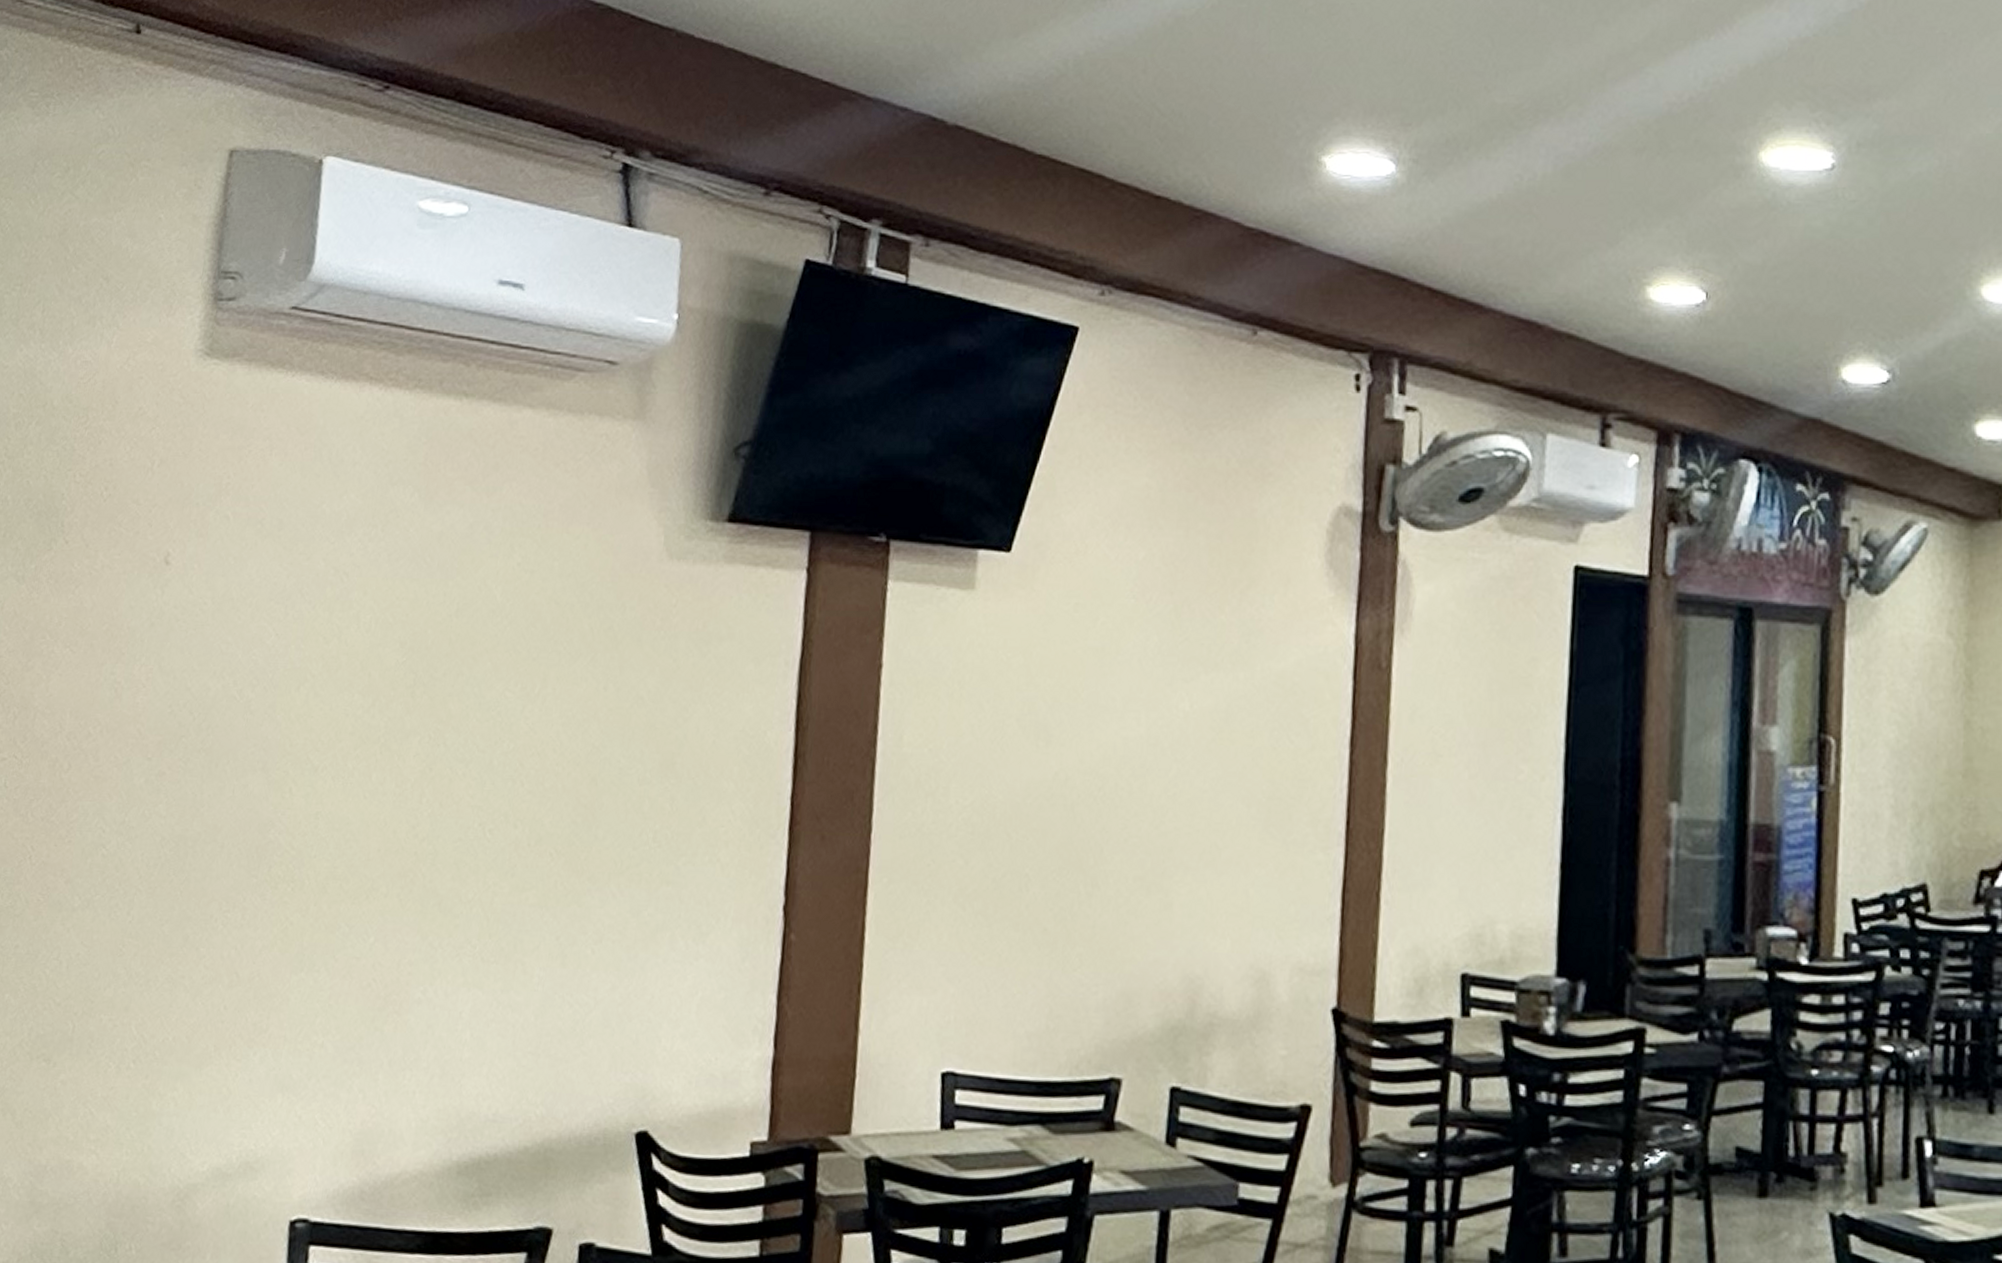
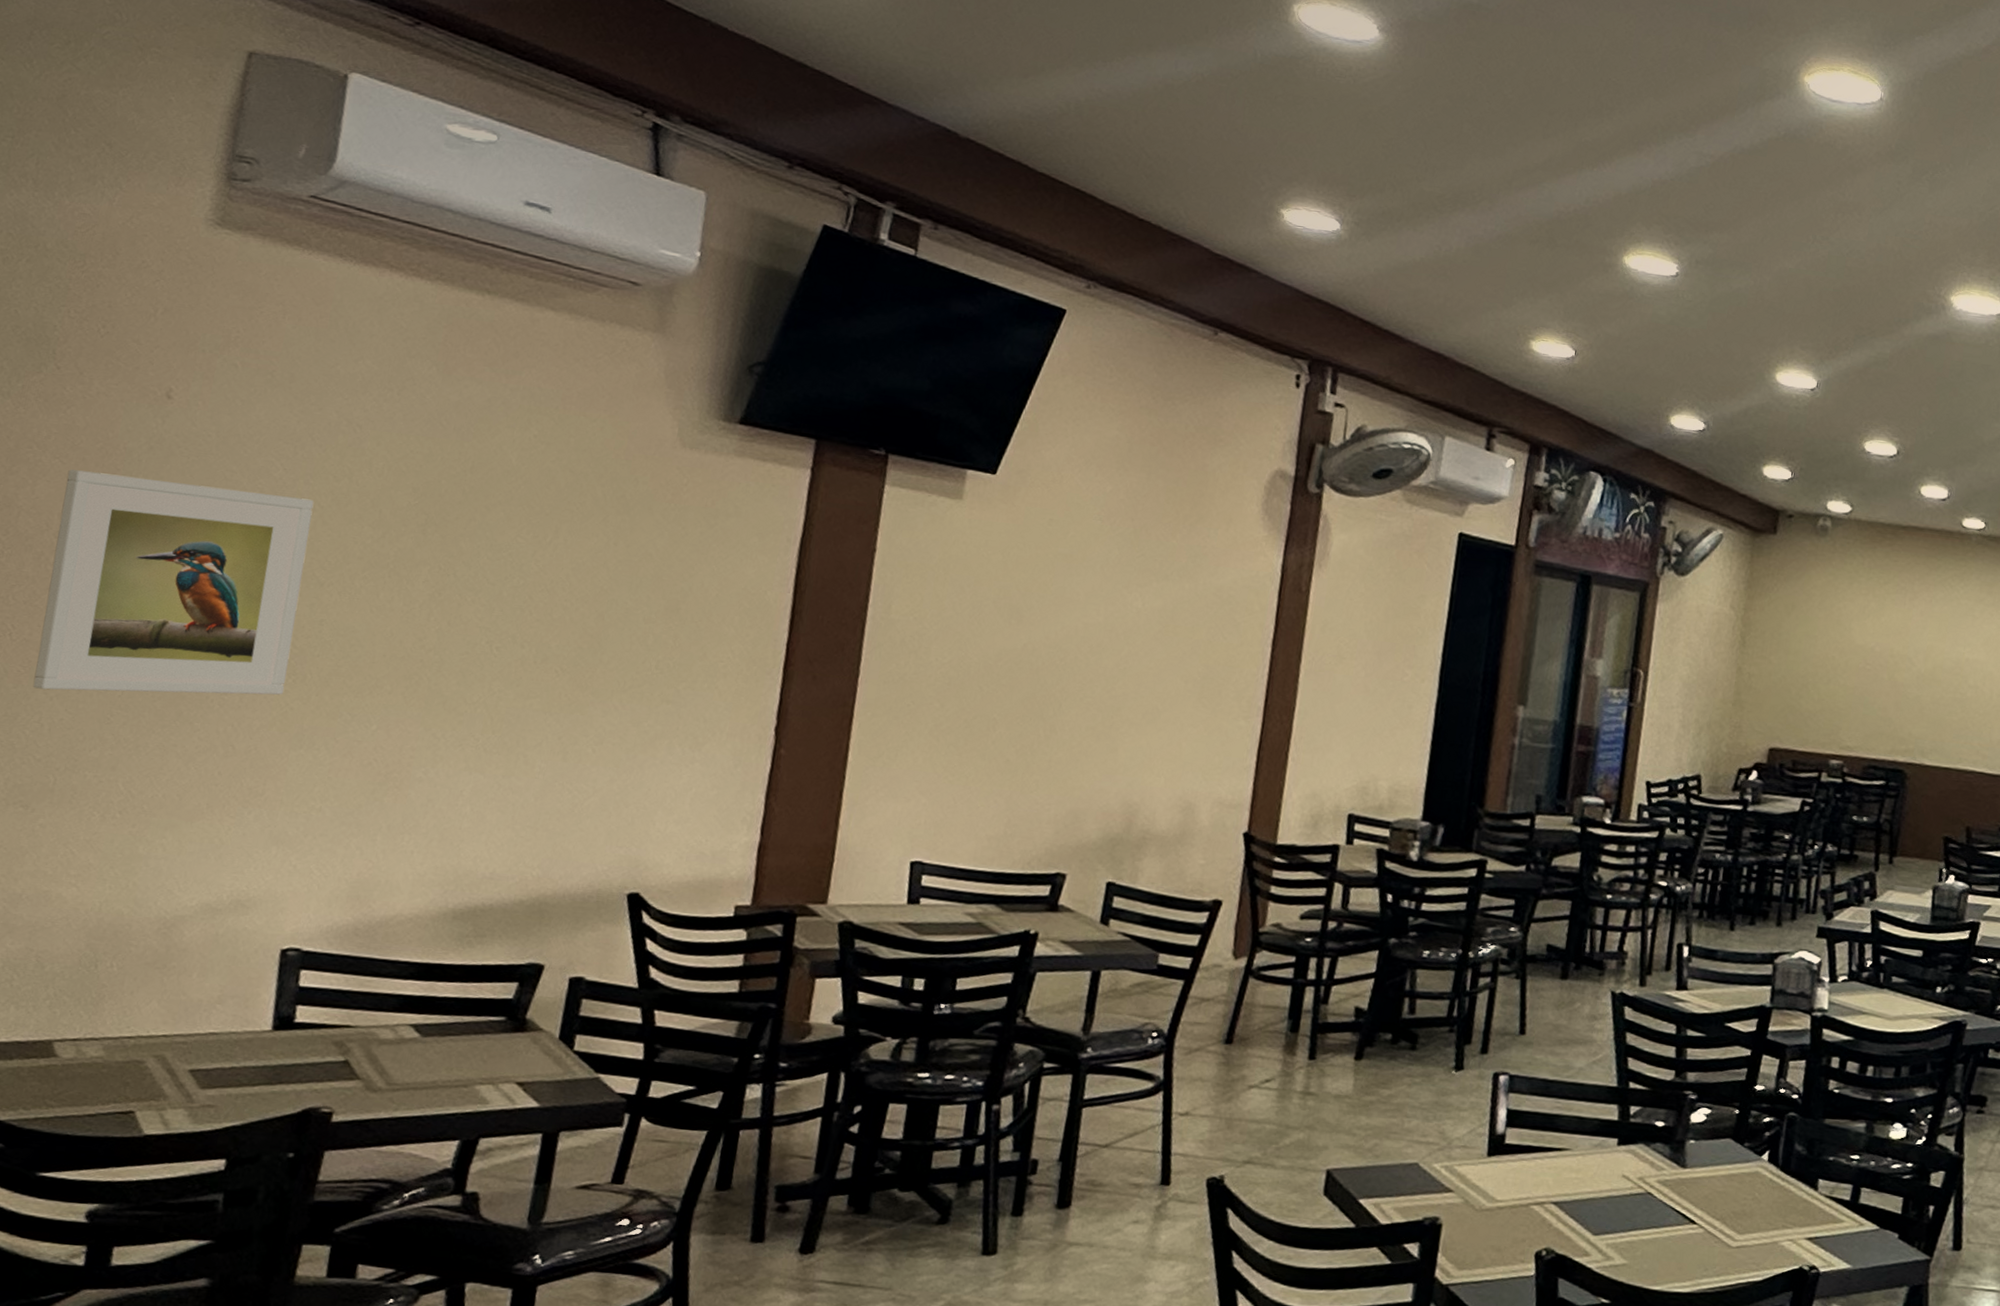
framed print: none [51,659,306,920] -> present [32,469,315,695]

